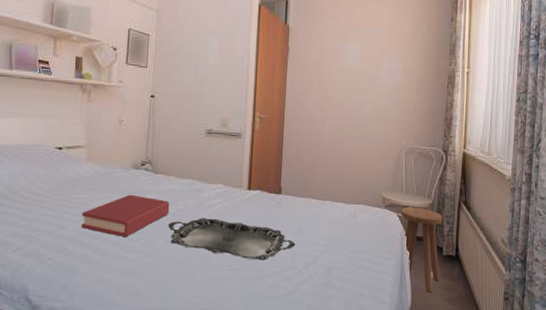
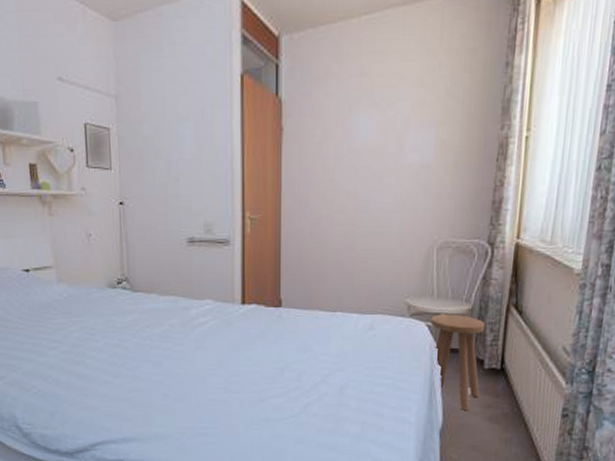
hardback book: present [81,194,170,238] -> none [60,316,154,363]
serving tray: present [168,218,296,261] -> none [155,338,301,382]

